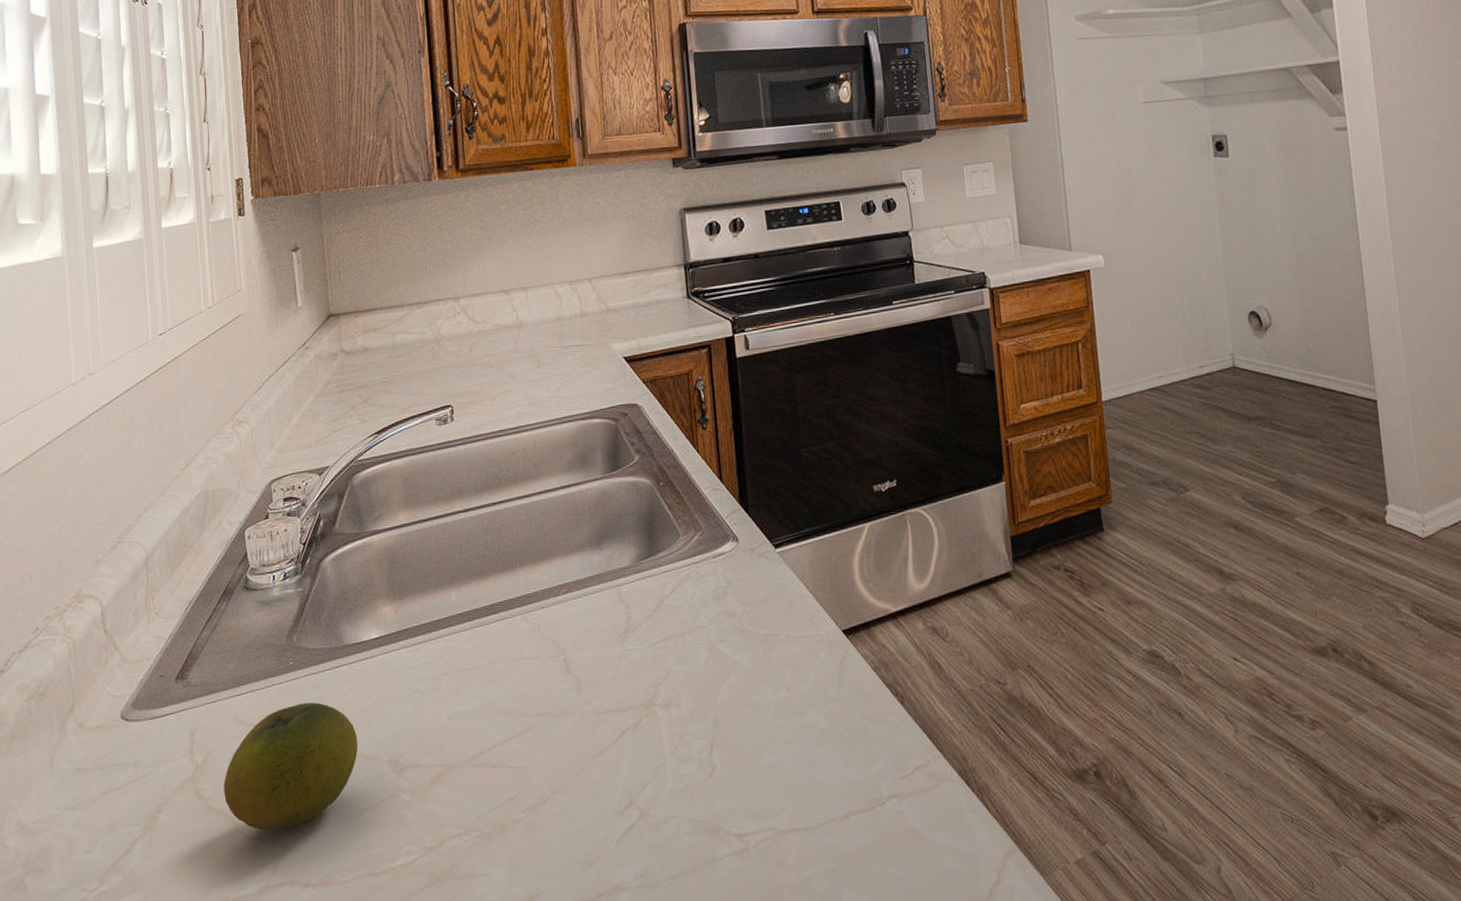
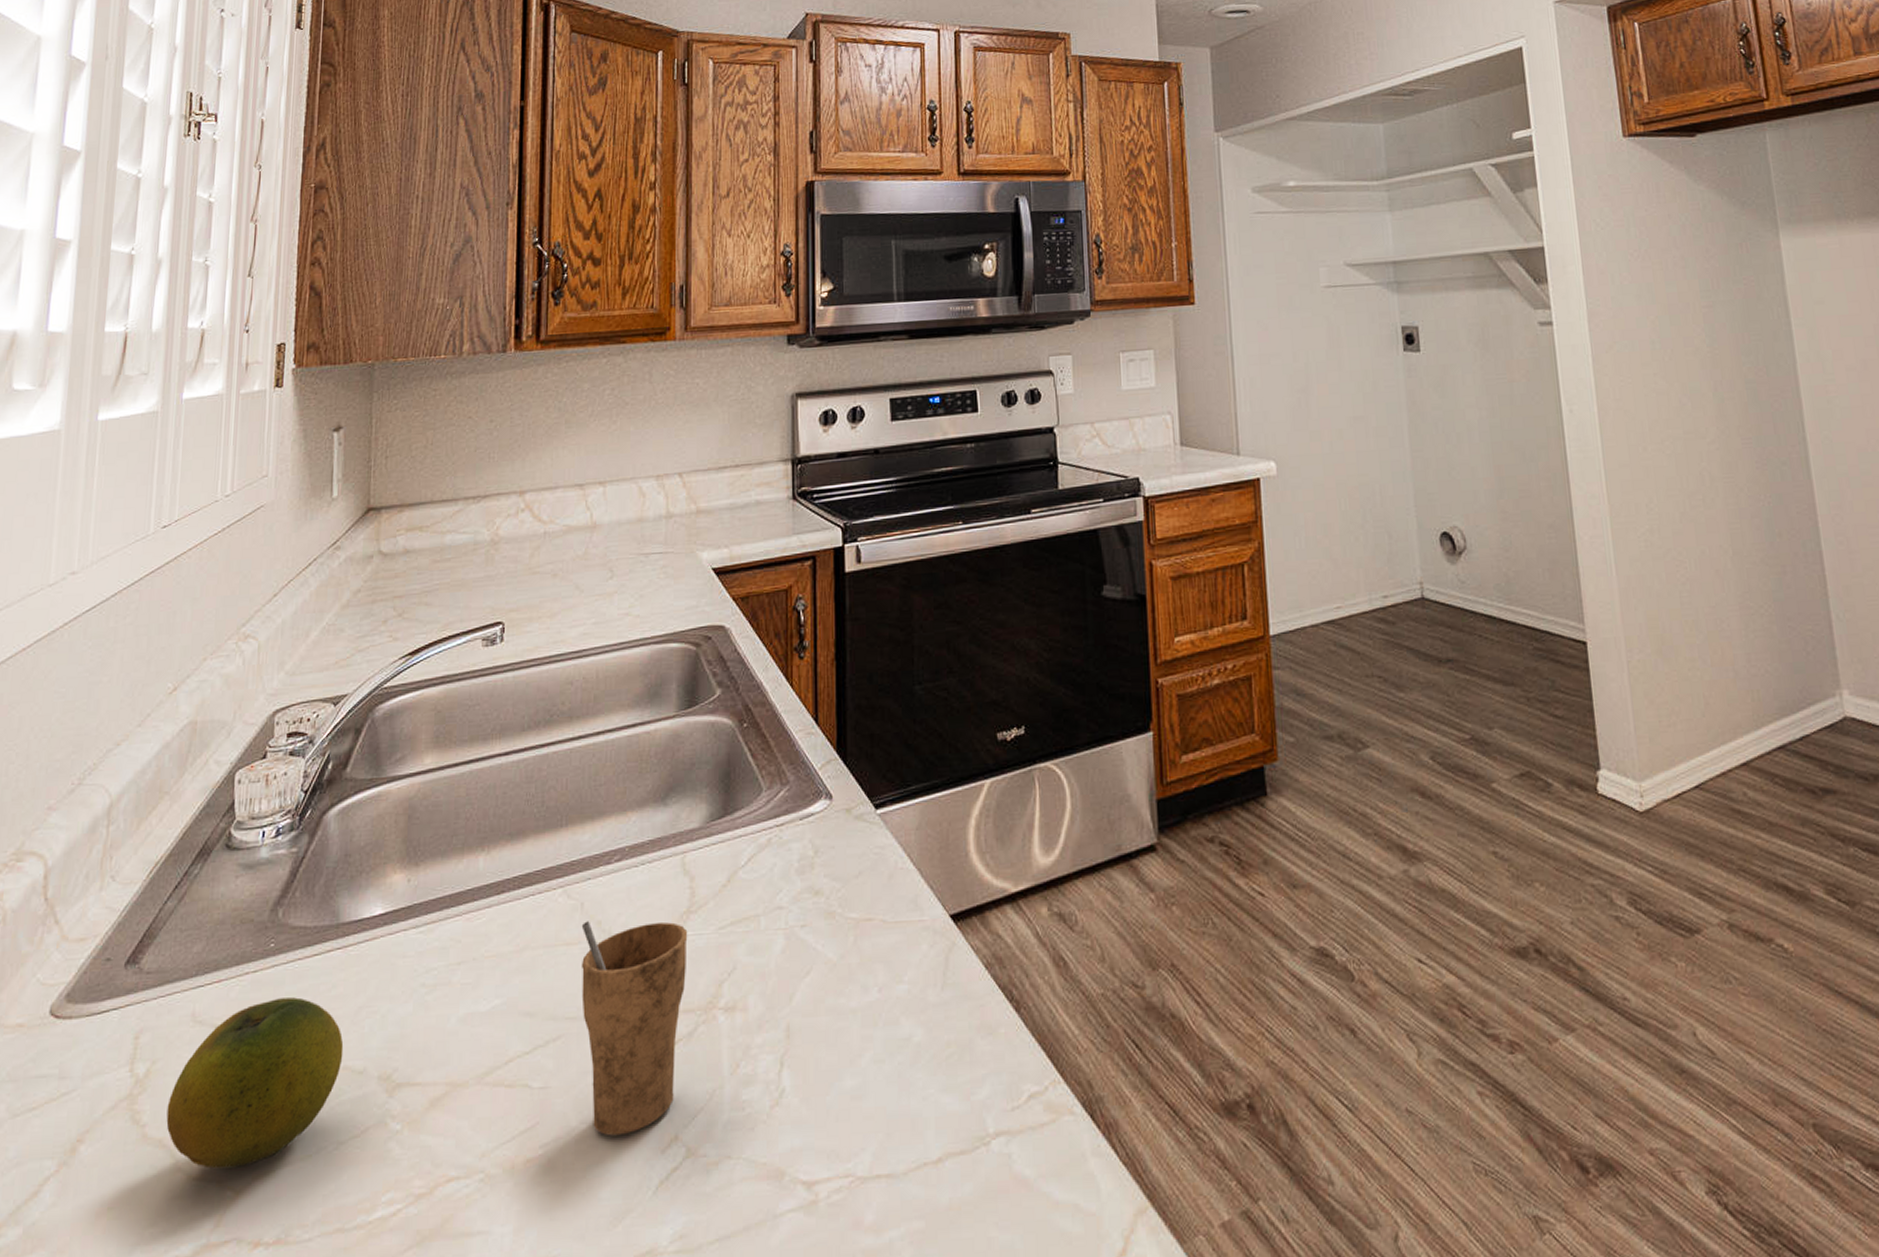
cup: none [540,640,629,803] -> present [581,921,688,1136]

